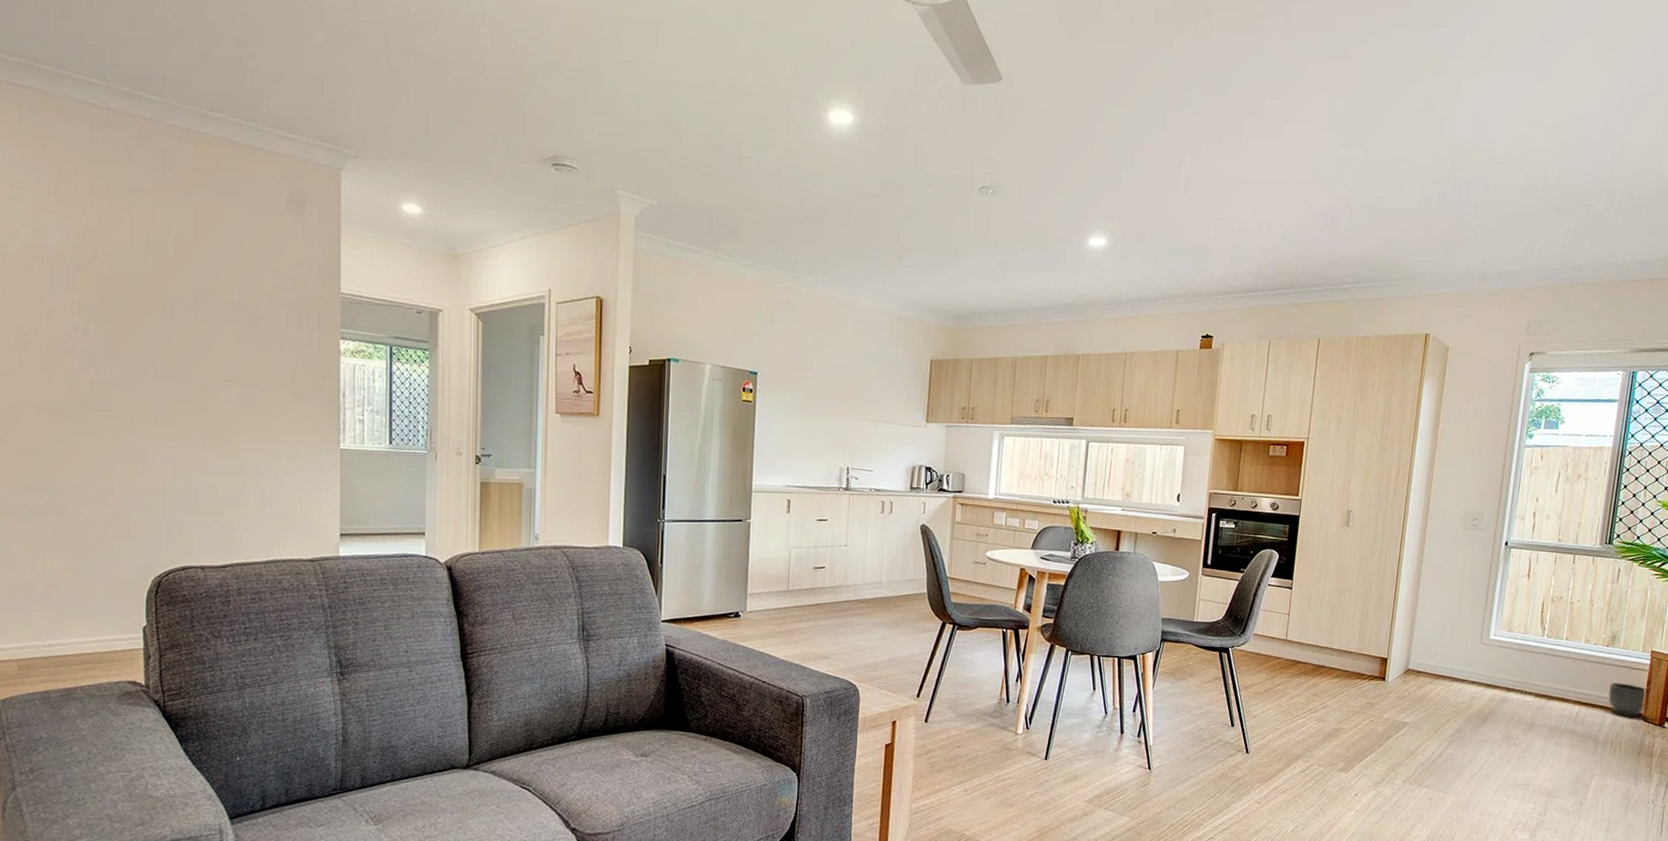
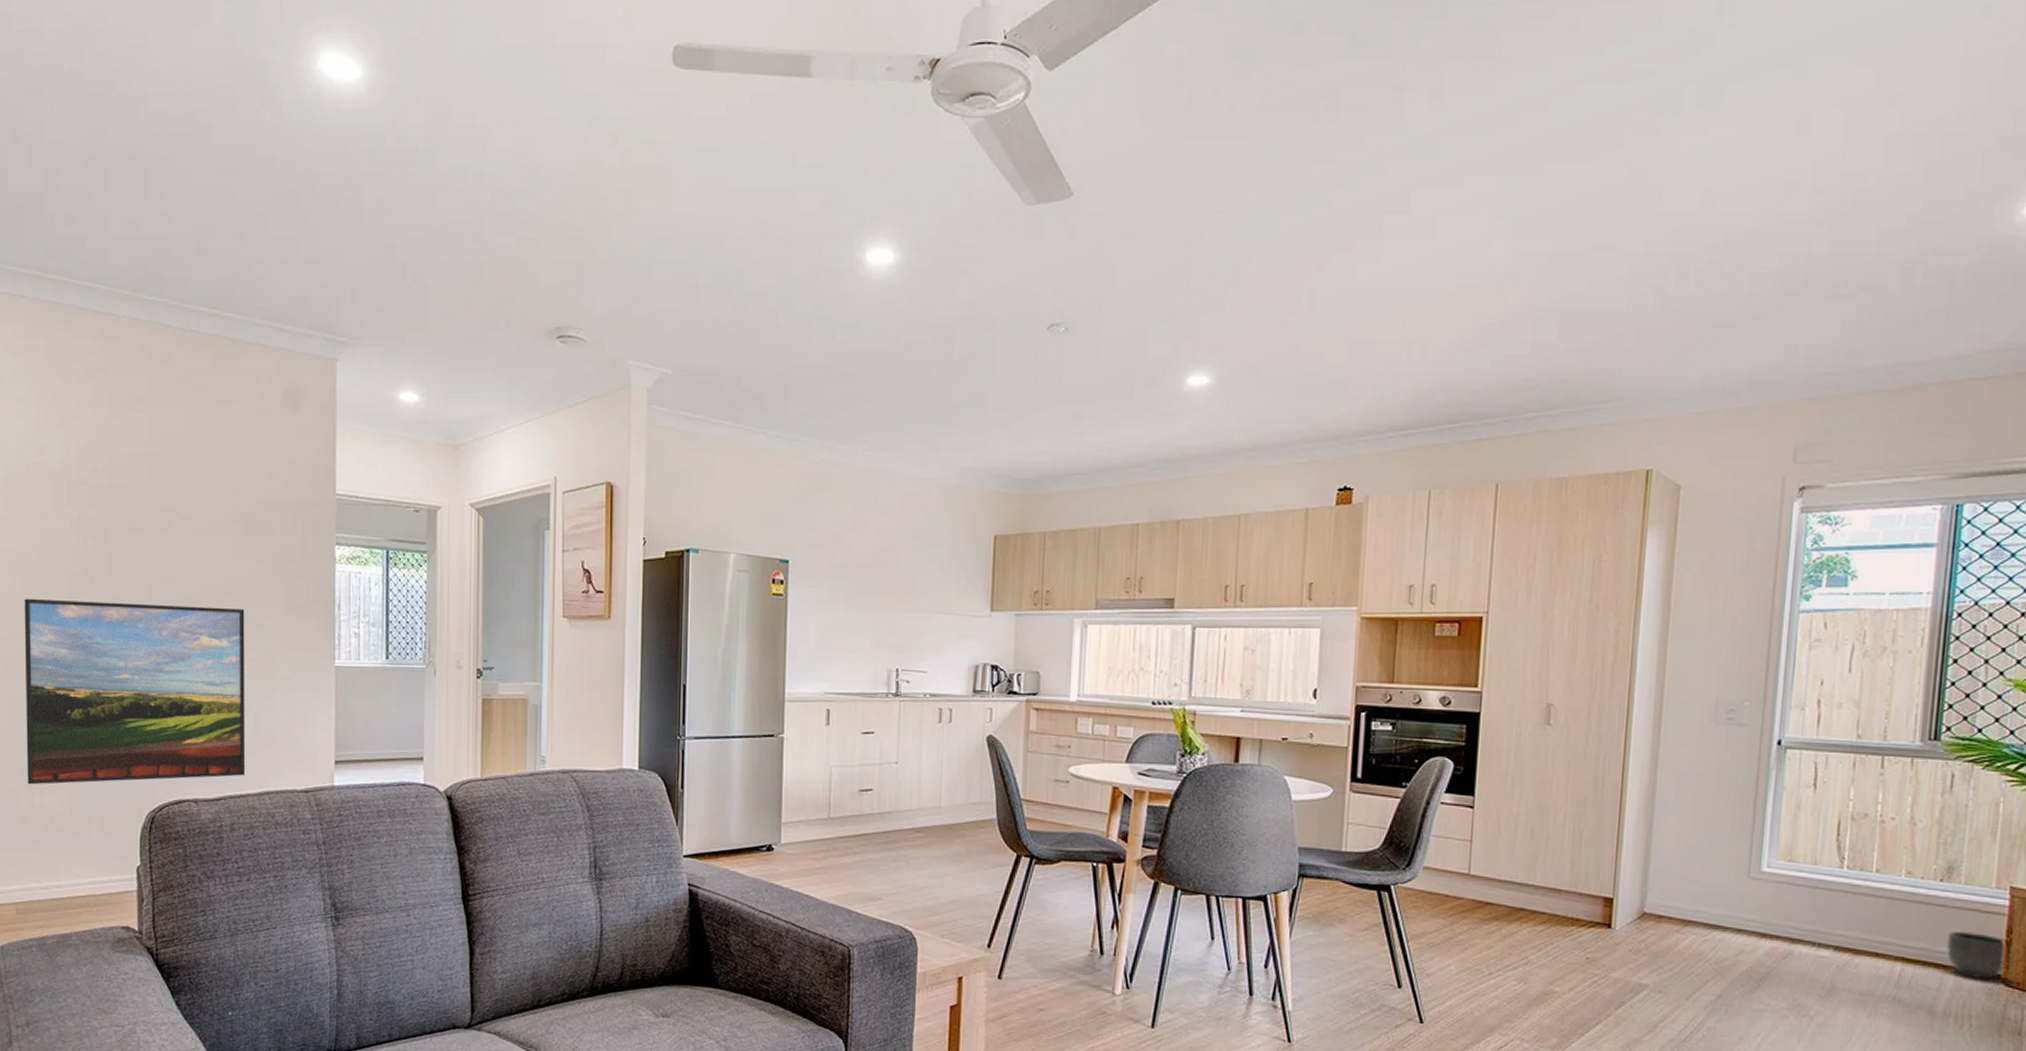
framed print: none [21,374,251,550] -> present [24,598,245,785]

